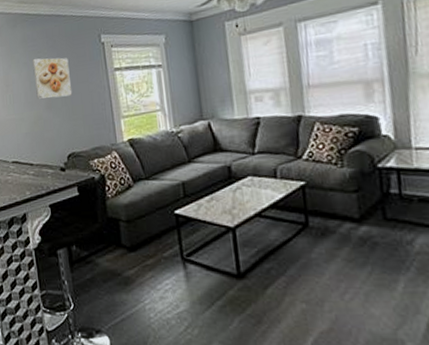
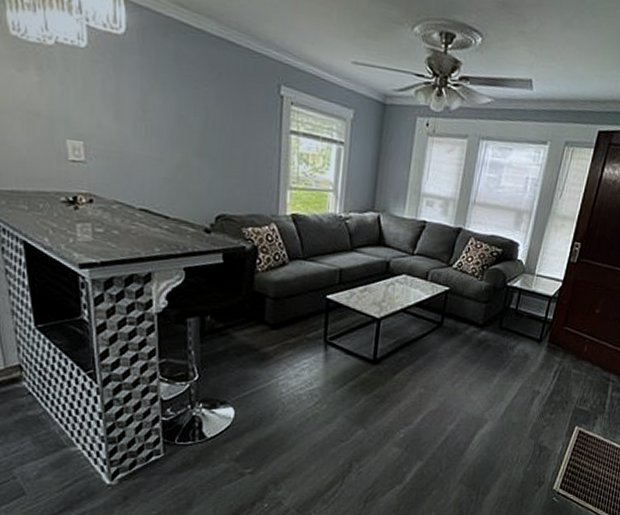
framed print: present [32,57,73,99] -> none [185,86,235,148]

